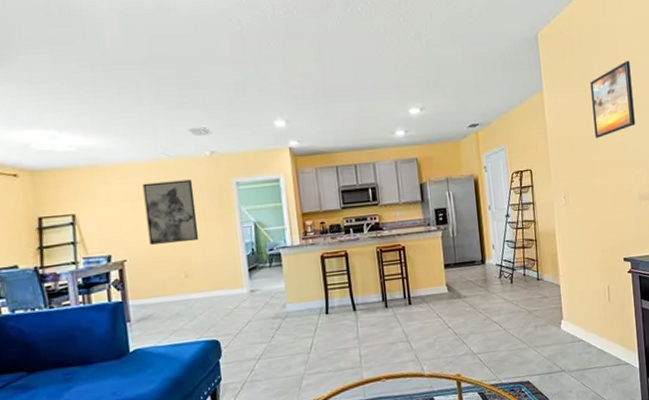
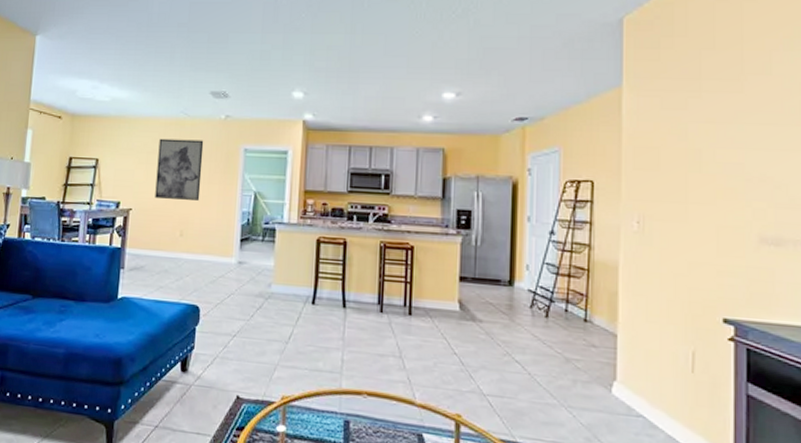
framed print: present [590,61,636,138] -> none [695,58,762,153]

